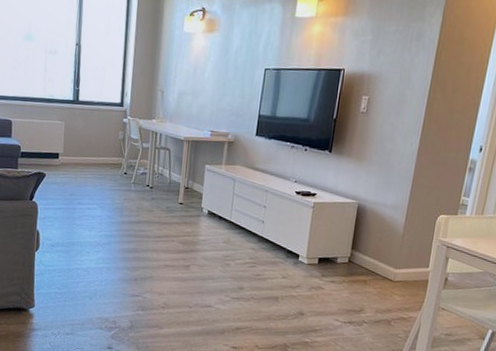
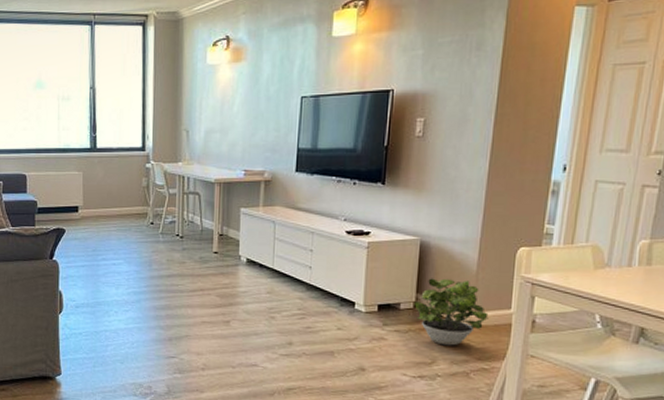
potted plant: none [349,237,410,297] -> present [414,278,489,346]

